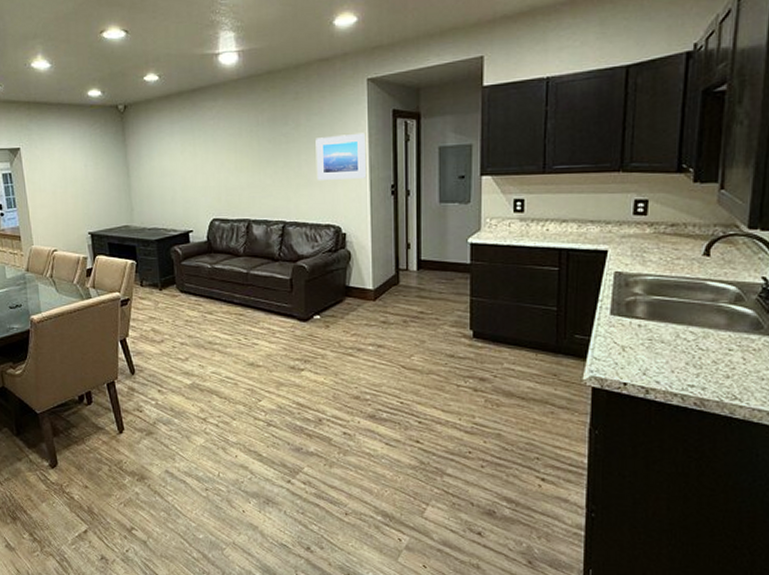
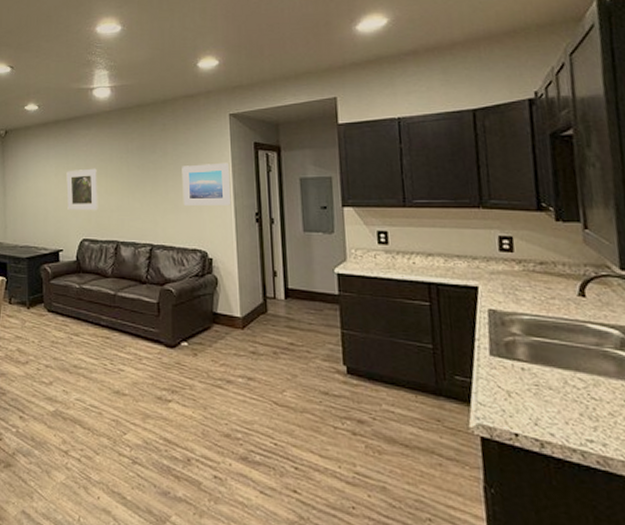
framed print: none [193,143,228,190] -> present [66,168,98,211]

